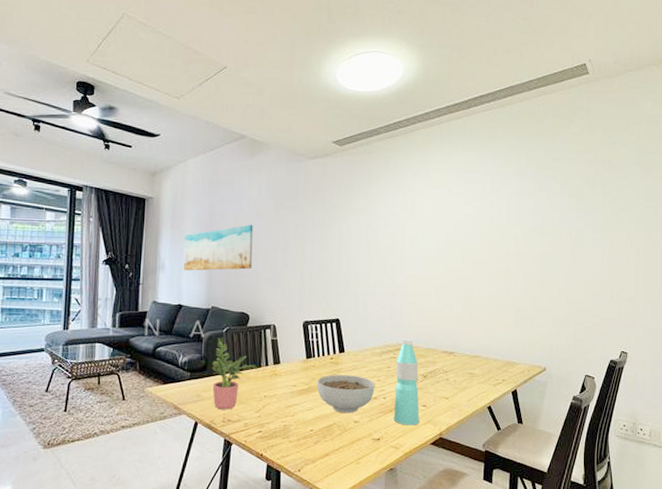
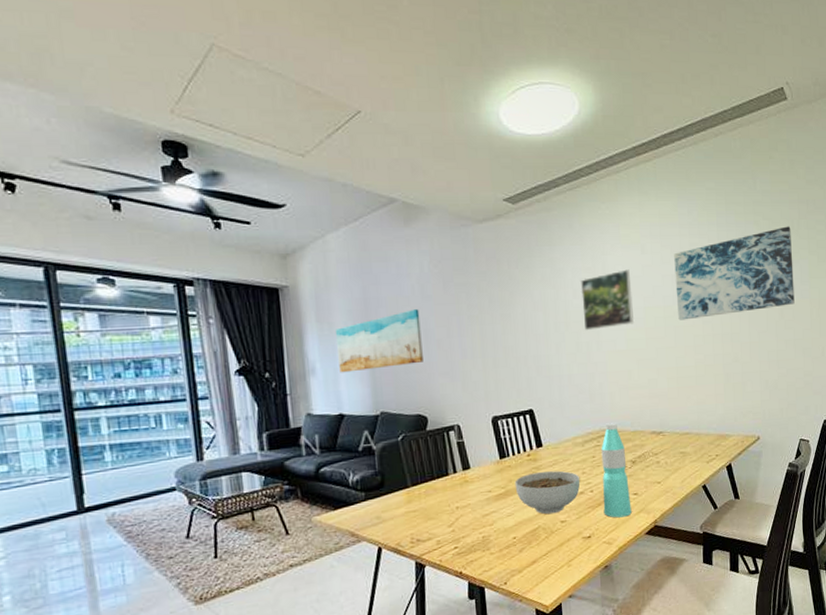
potted plant: present [211,336,258,410] -> none [389,446,445,530]
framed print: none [390,207,436,256] -> present [580,269,634,331]
wall art: none [475,181,587,255] -> present [674,226,795,320]

